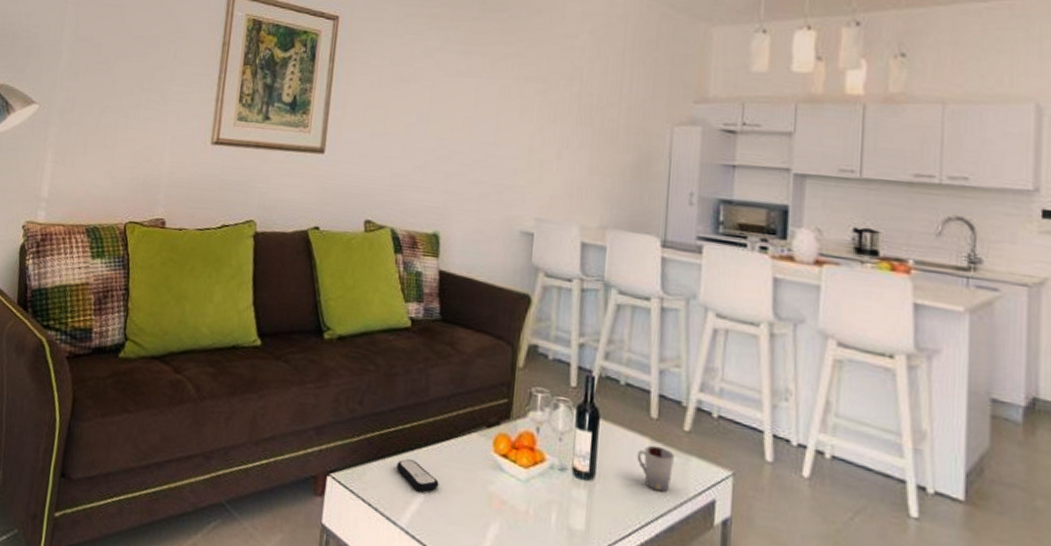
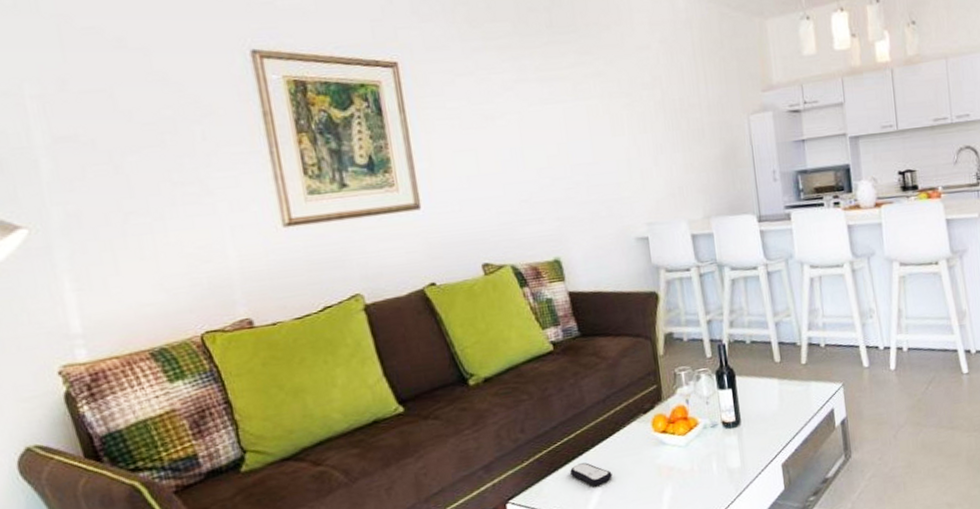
cup: present [637,445,674,492] -> none [770,382,799,417]

